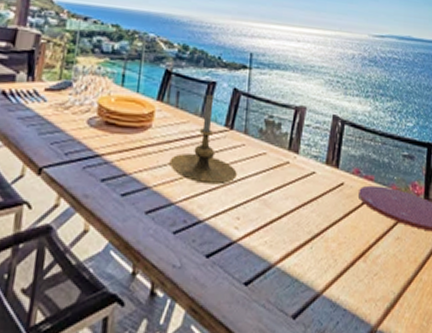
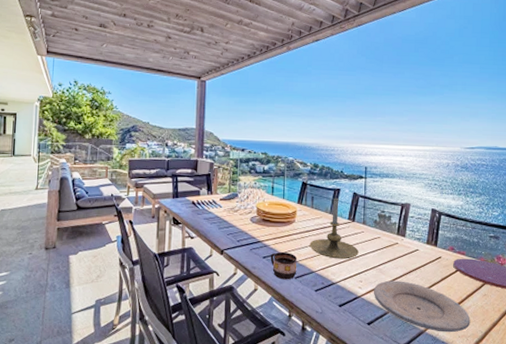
cup: none [111,172,150,216] -> present [270,252,297,280]
plate: none [254,217,380,295] -> present [373,280,471,333]

